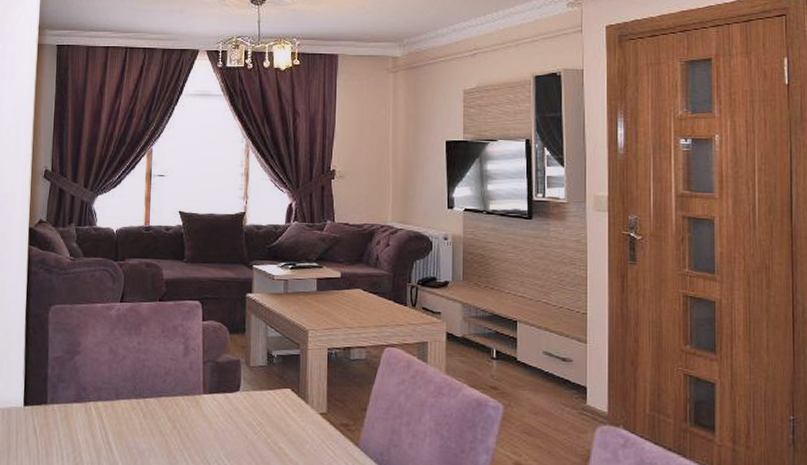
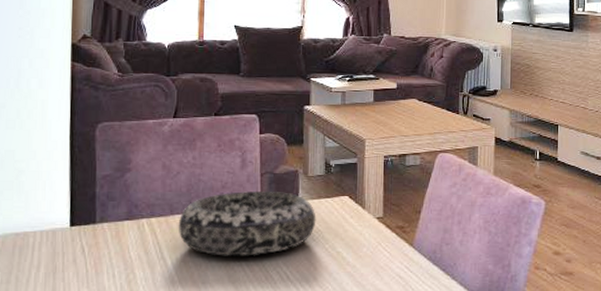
decorative bowl: none [123,379,258,446] -> present [178,191,316,256]

